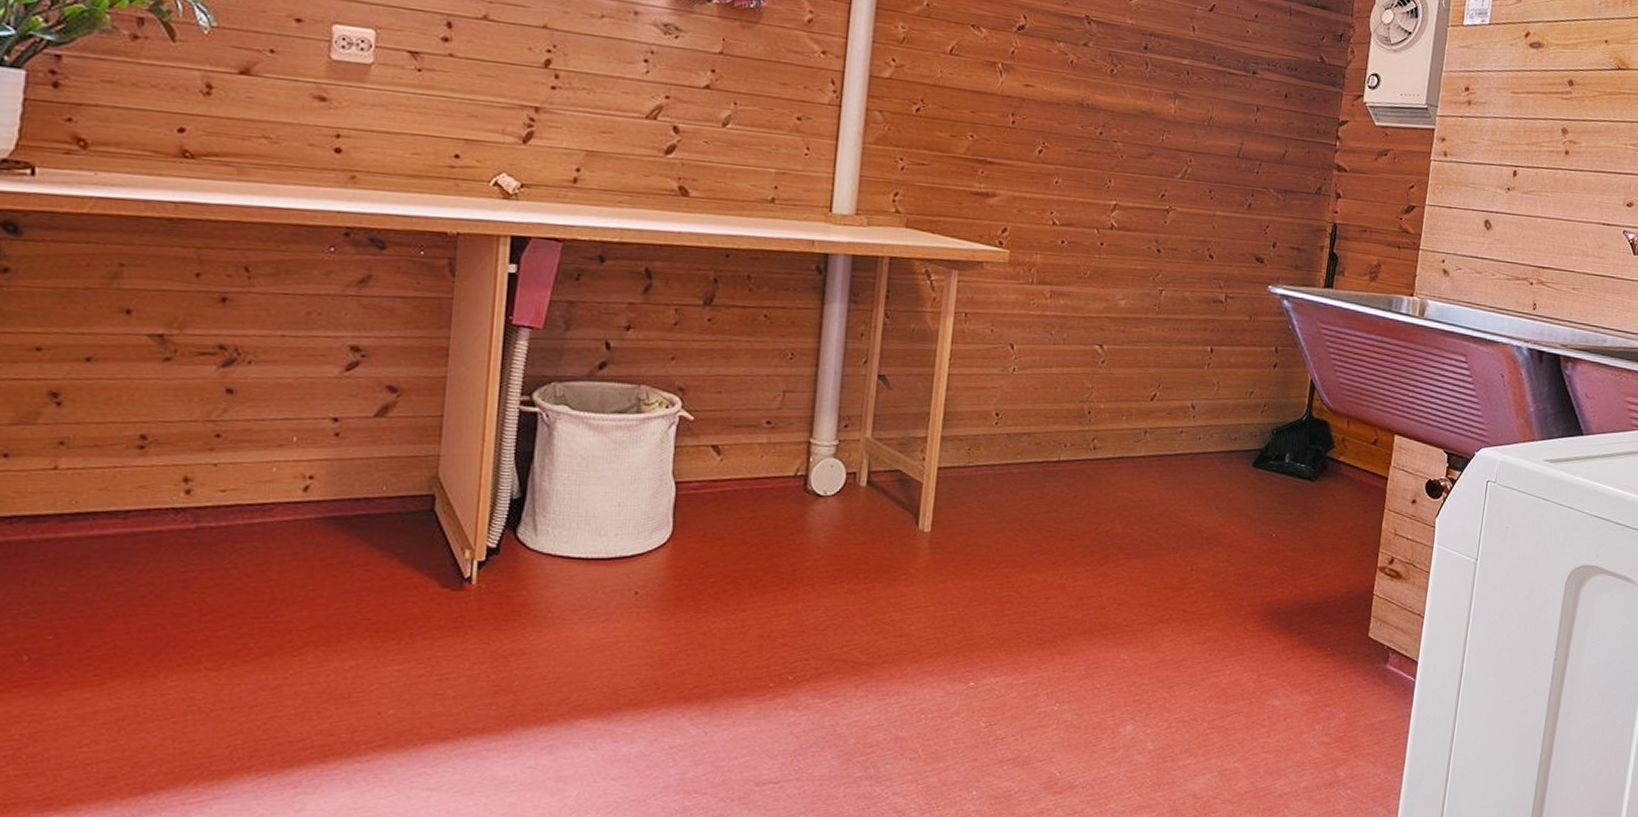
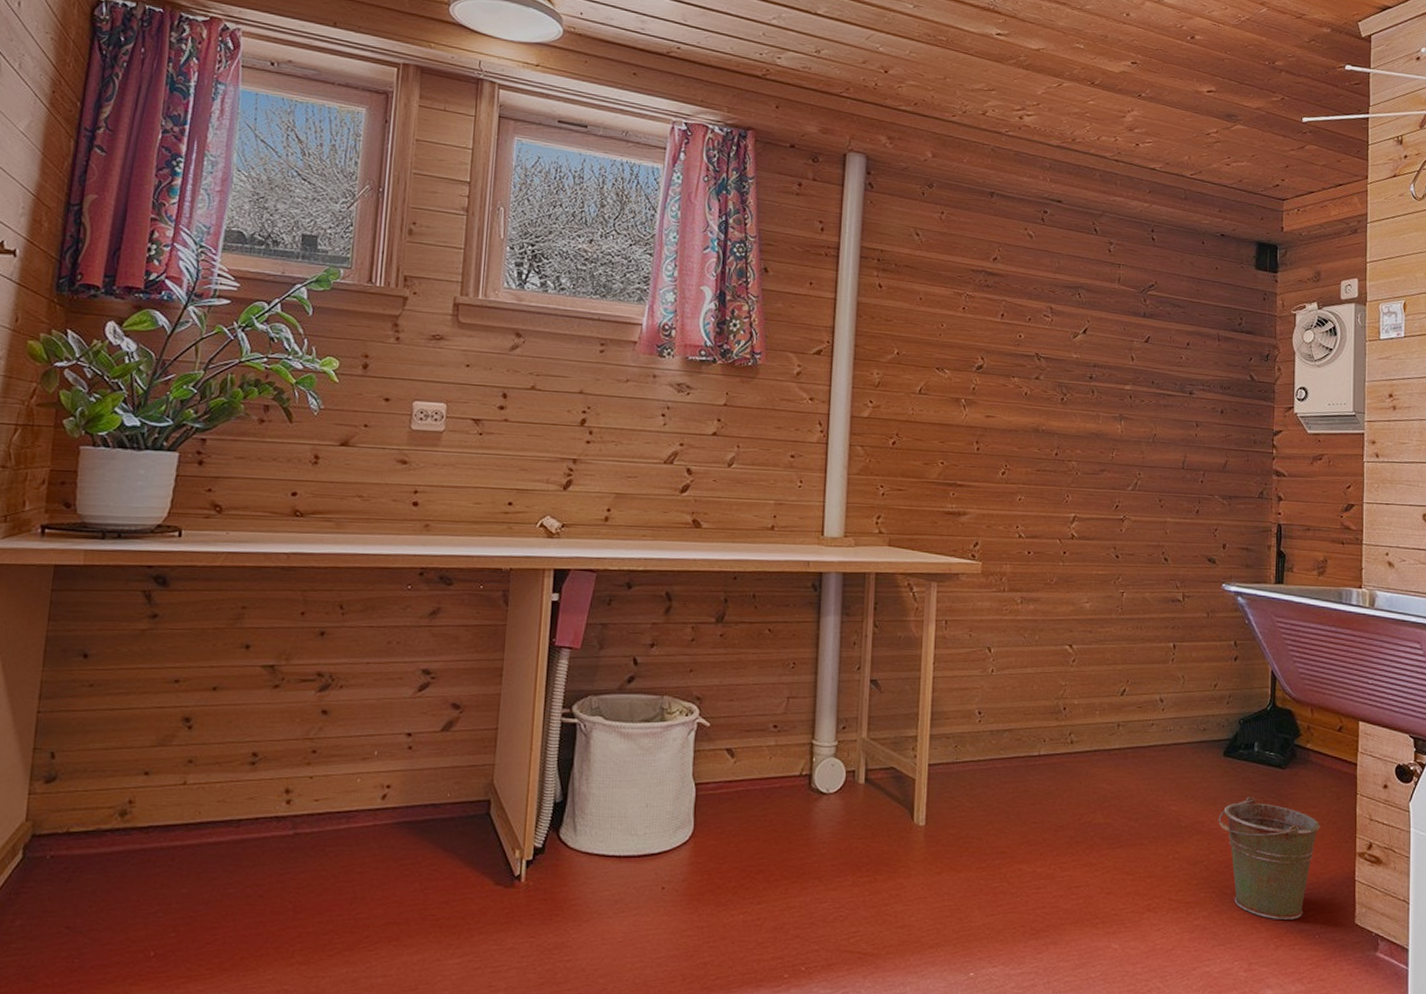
bucket: none [1241,508,1344,632] -> present [1218,796,1320,920]

